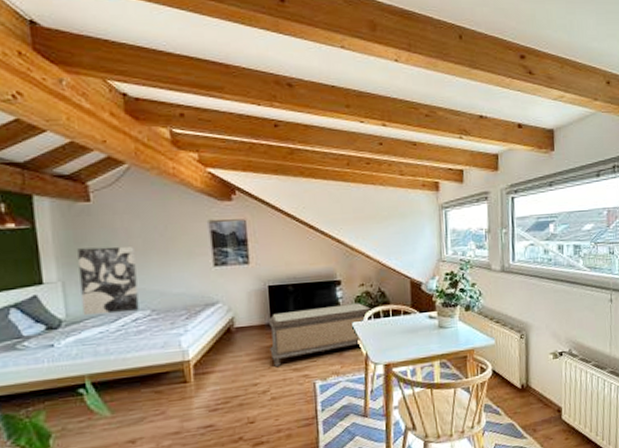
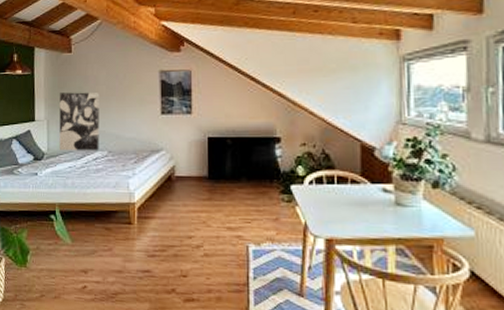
bench: present [267,303,374,368] -> none [205,164,316,223]

